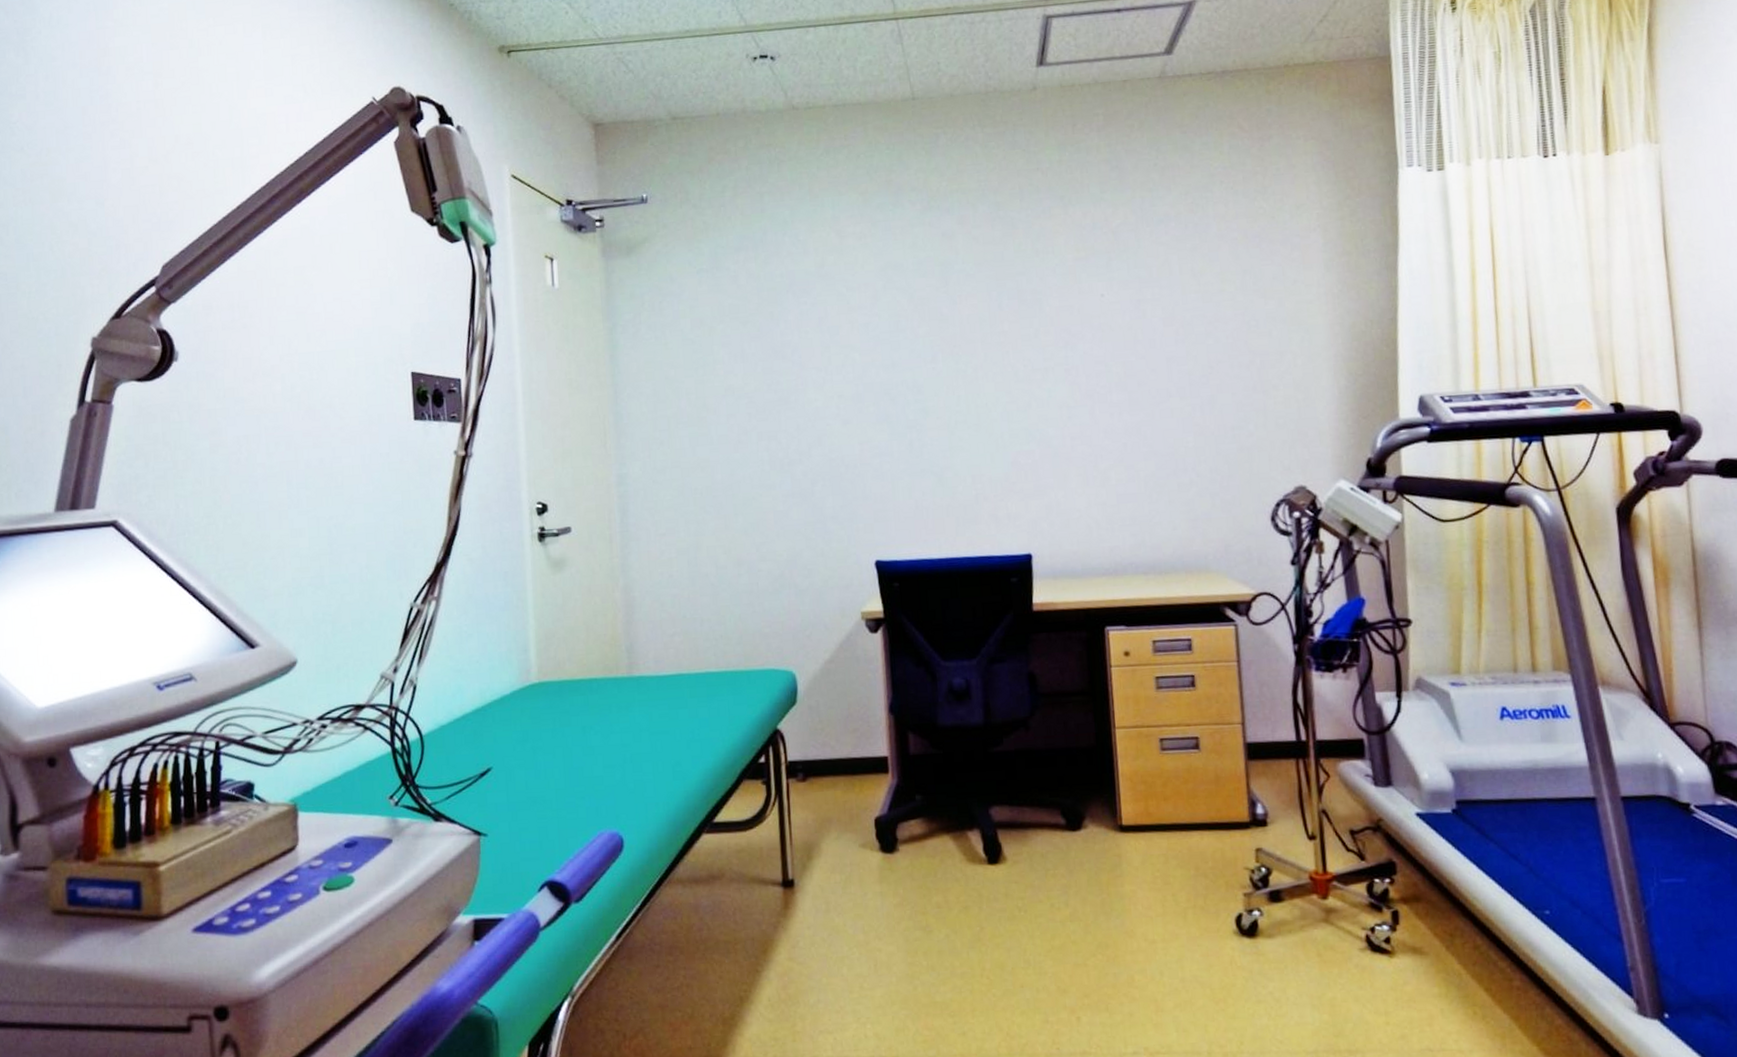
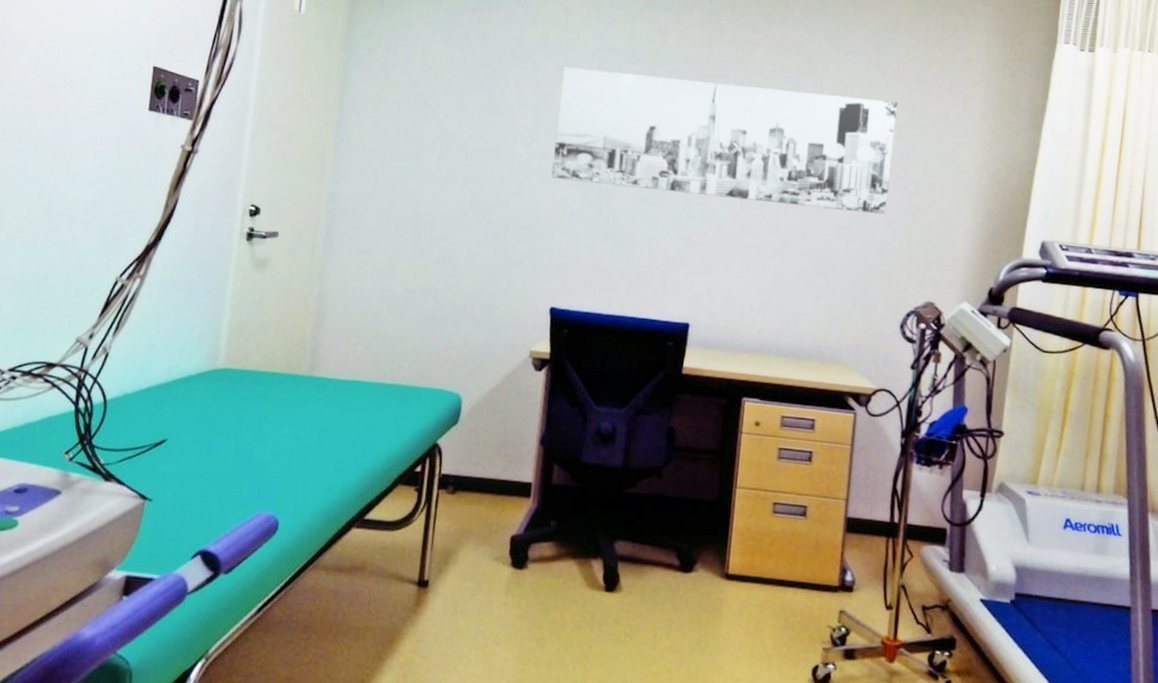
wall art: none [845,268,1233,419] -> present [551,67,897,215]

